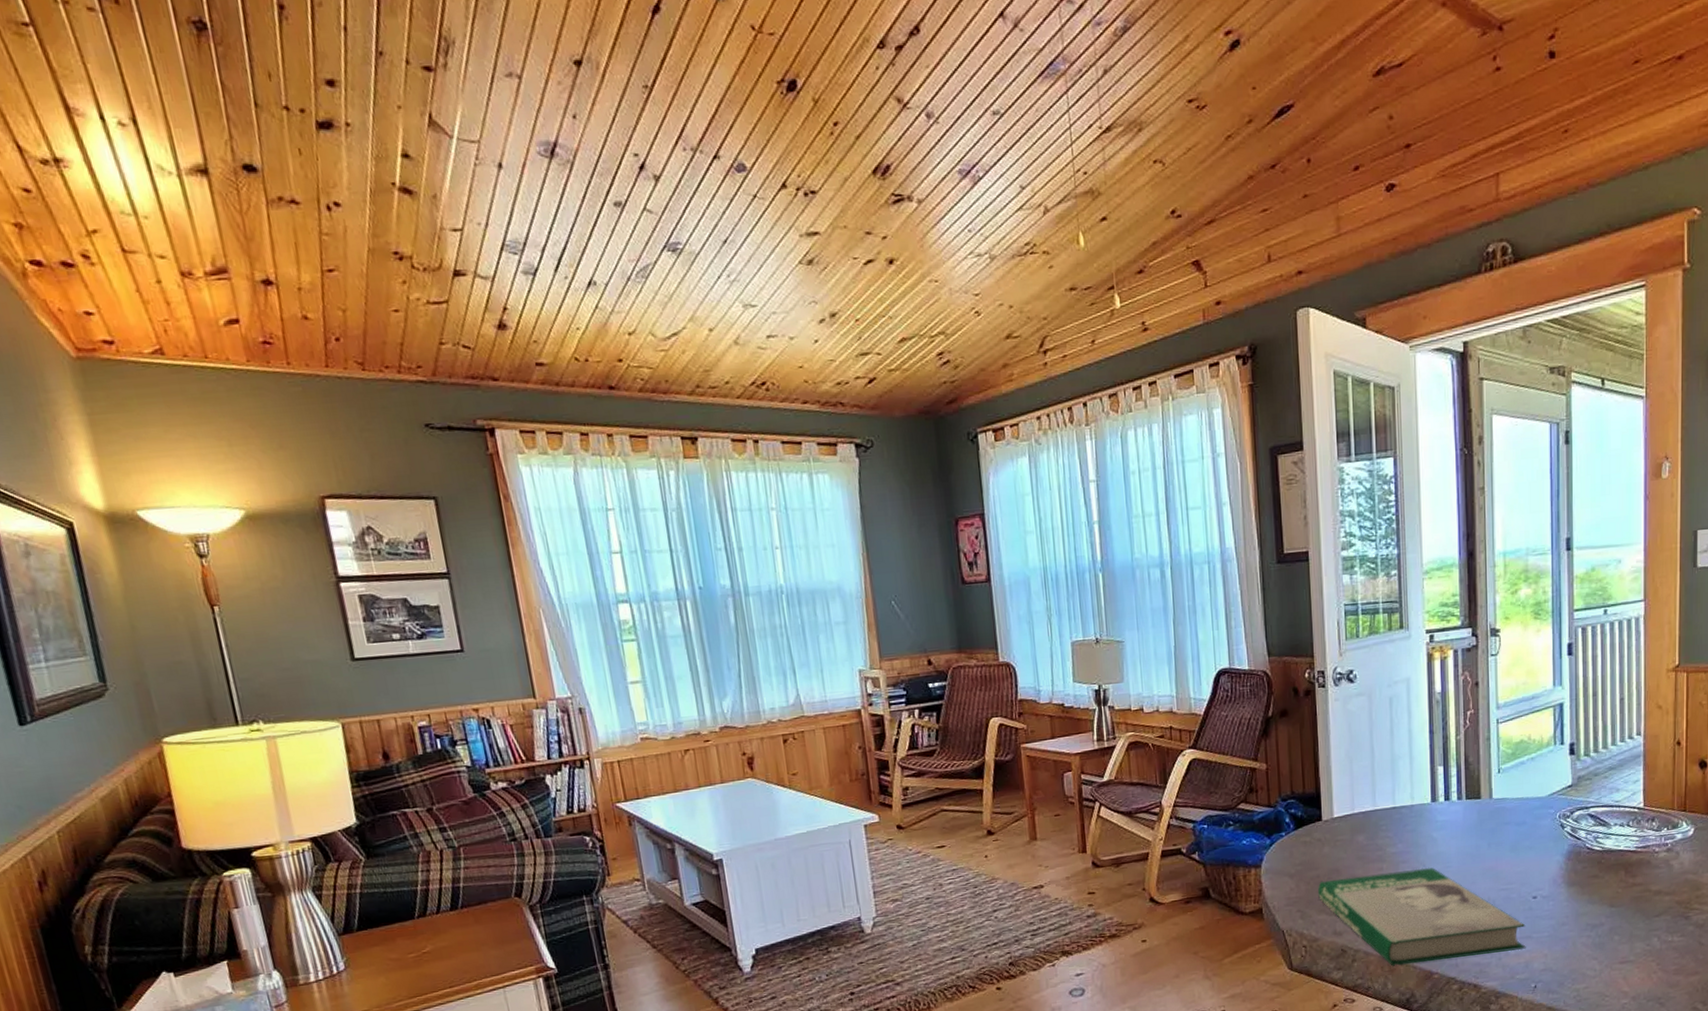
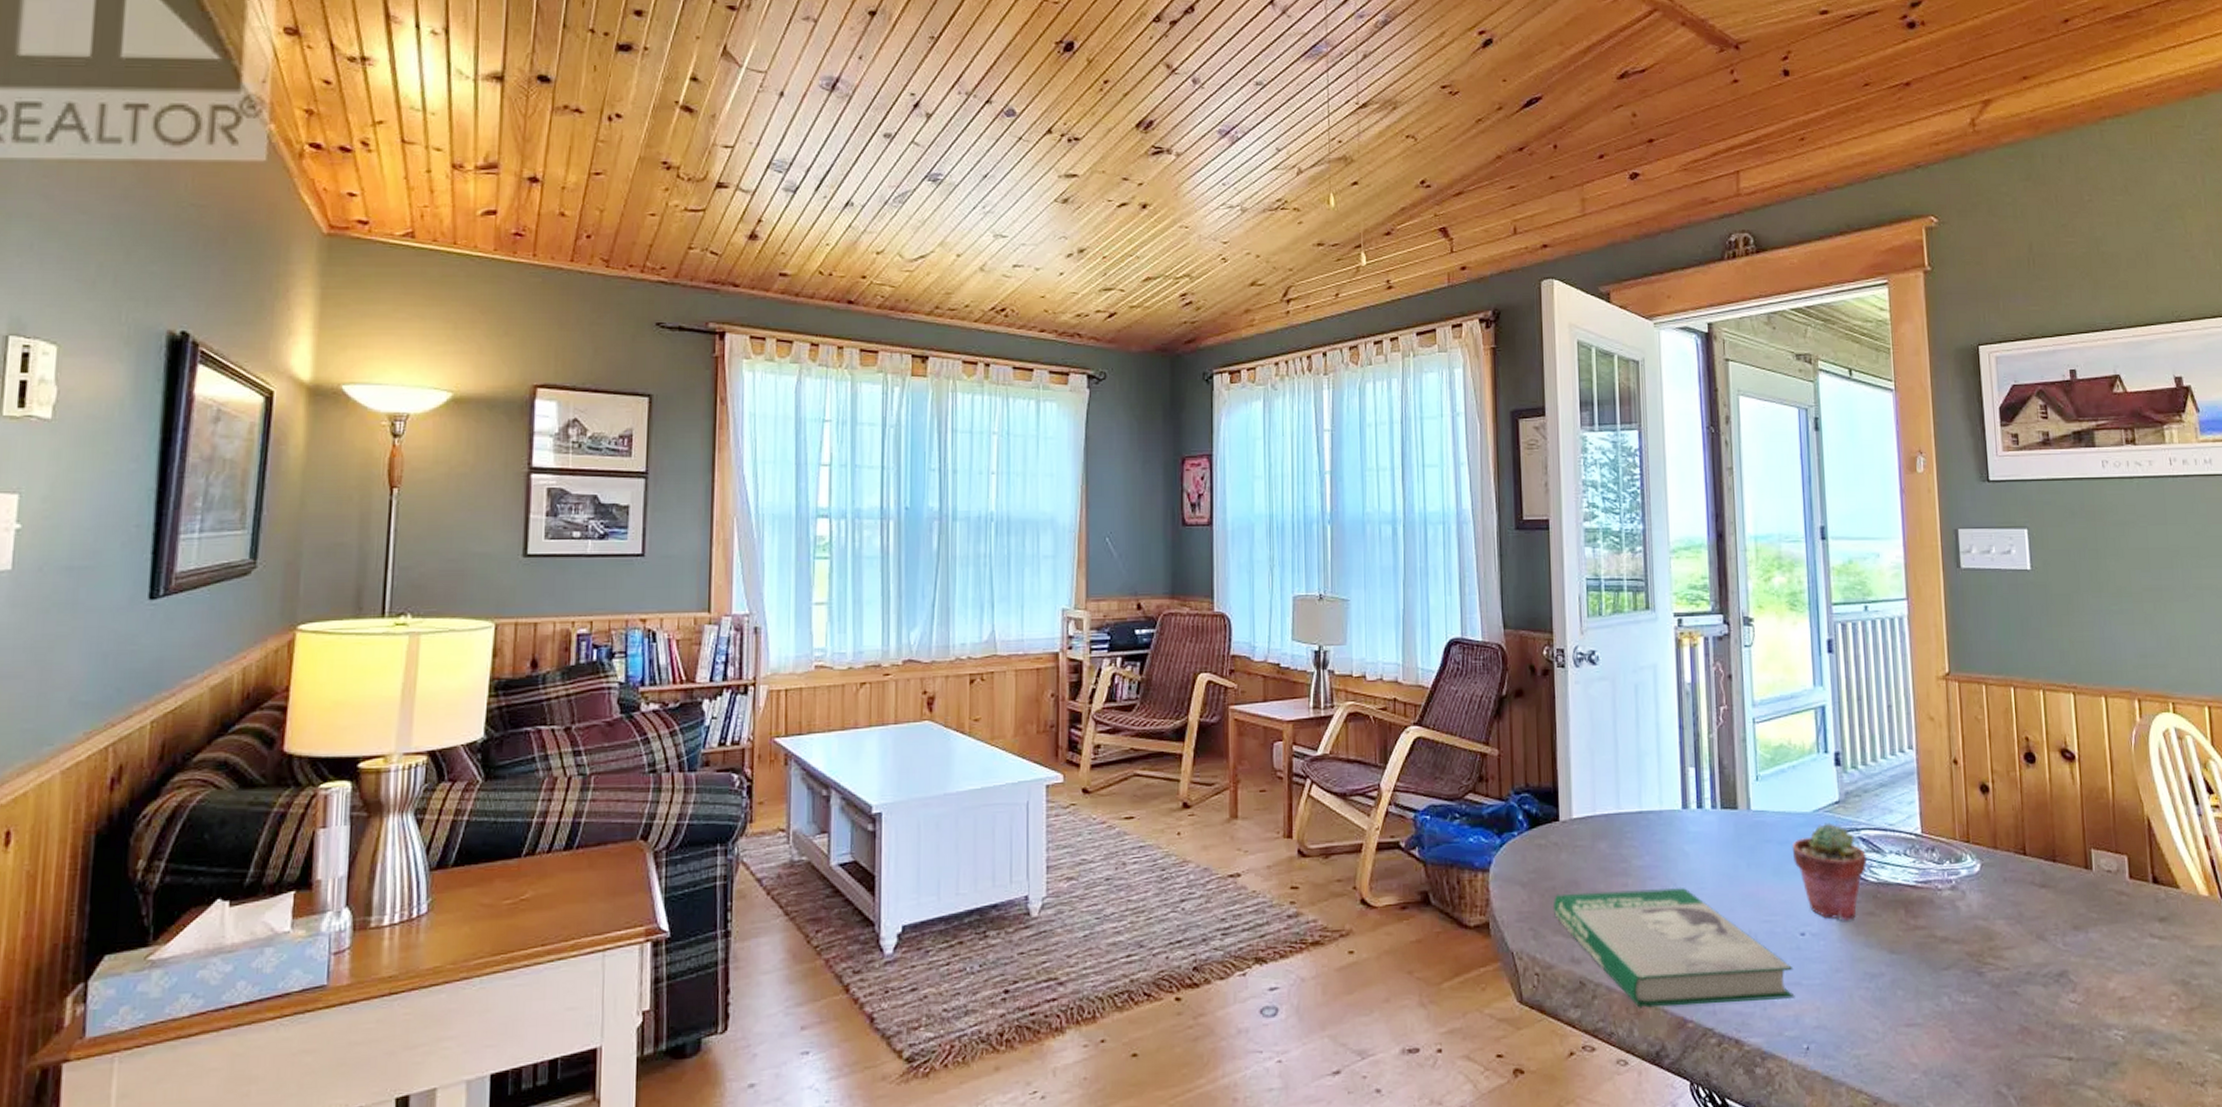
potted succulent: none [1528,804,1593,884] -> present [1791,822,1867,921]

